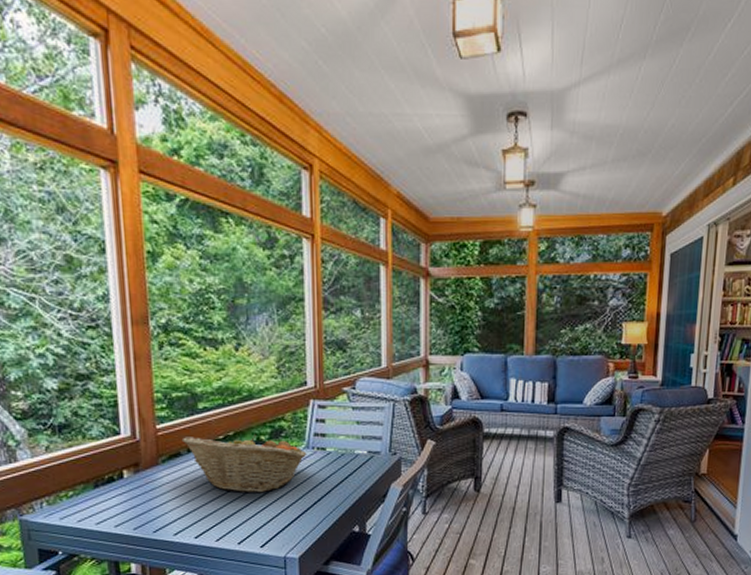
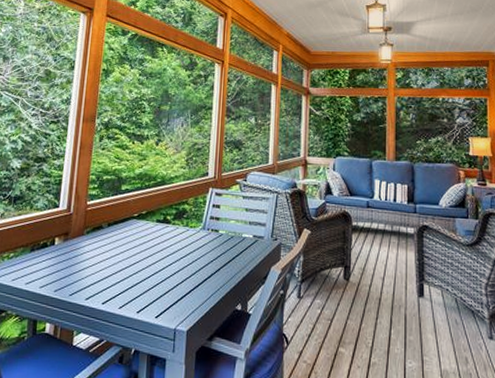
fruit basket: present [181,434,307,493] -> none [104,213,203,267]

